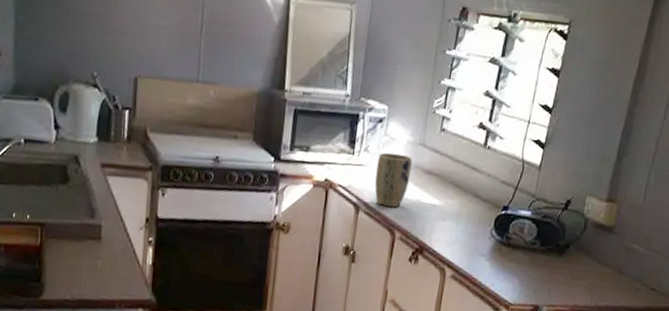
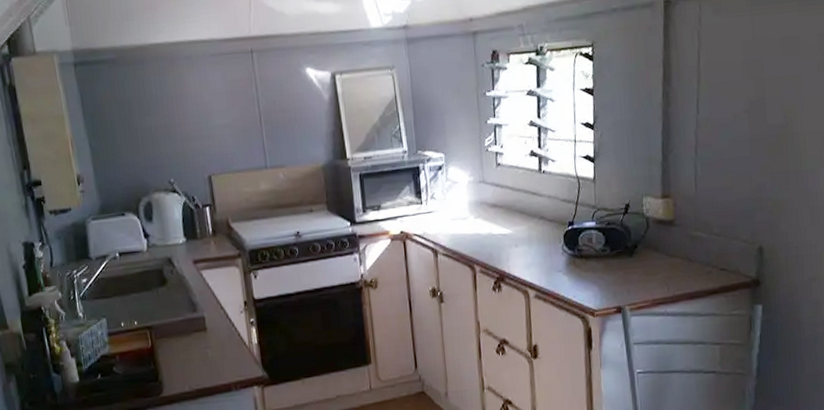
plant pot: present [374,152,413,207] -> none [445,194,478,245]

